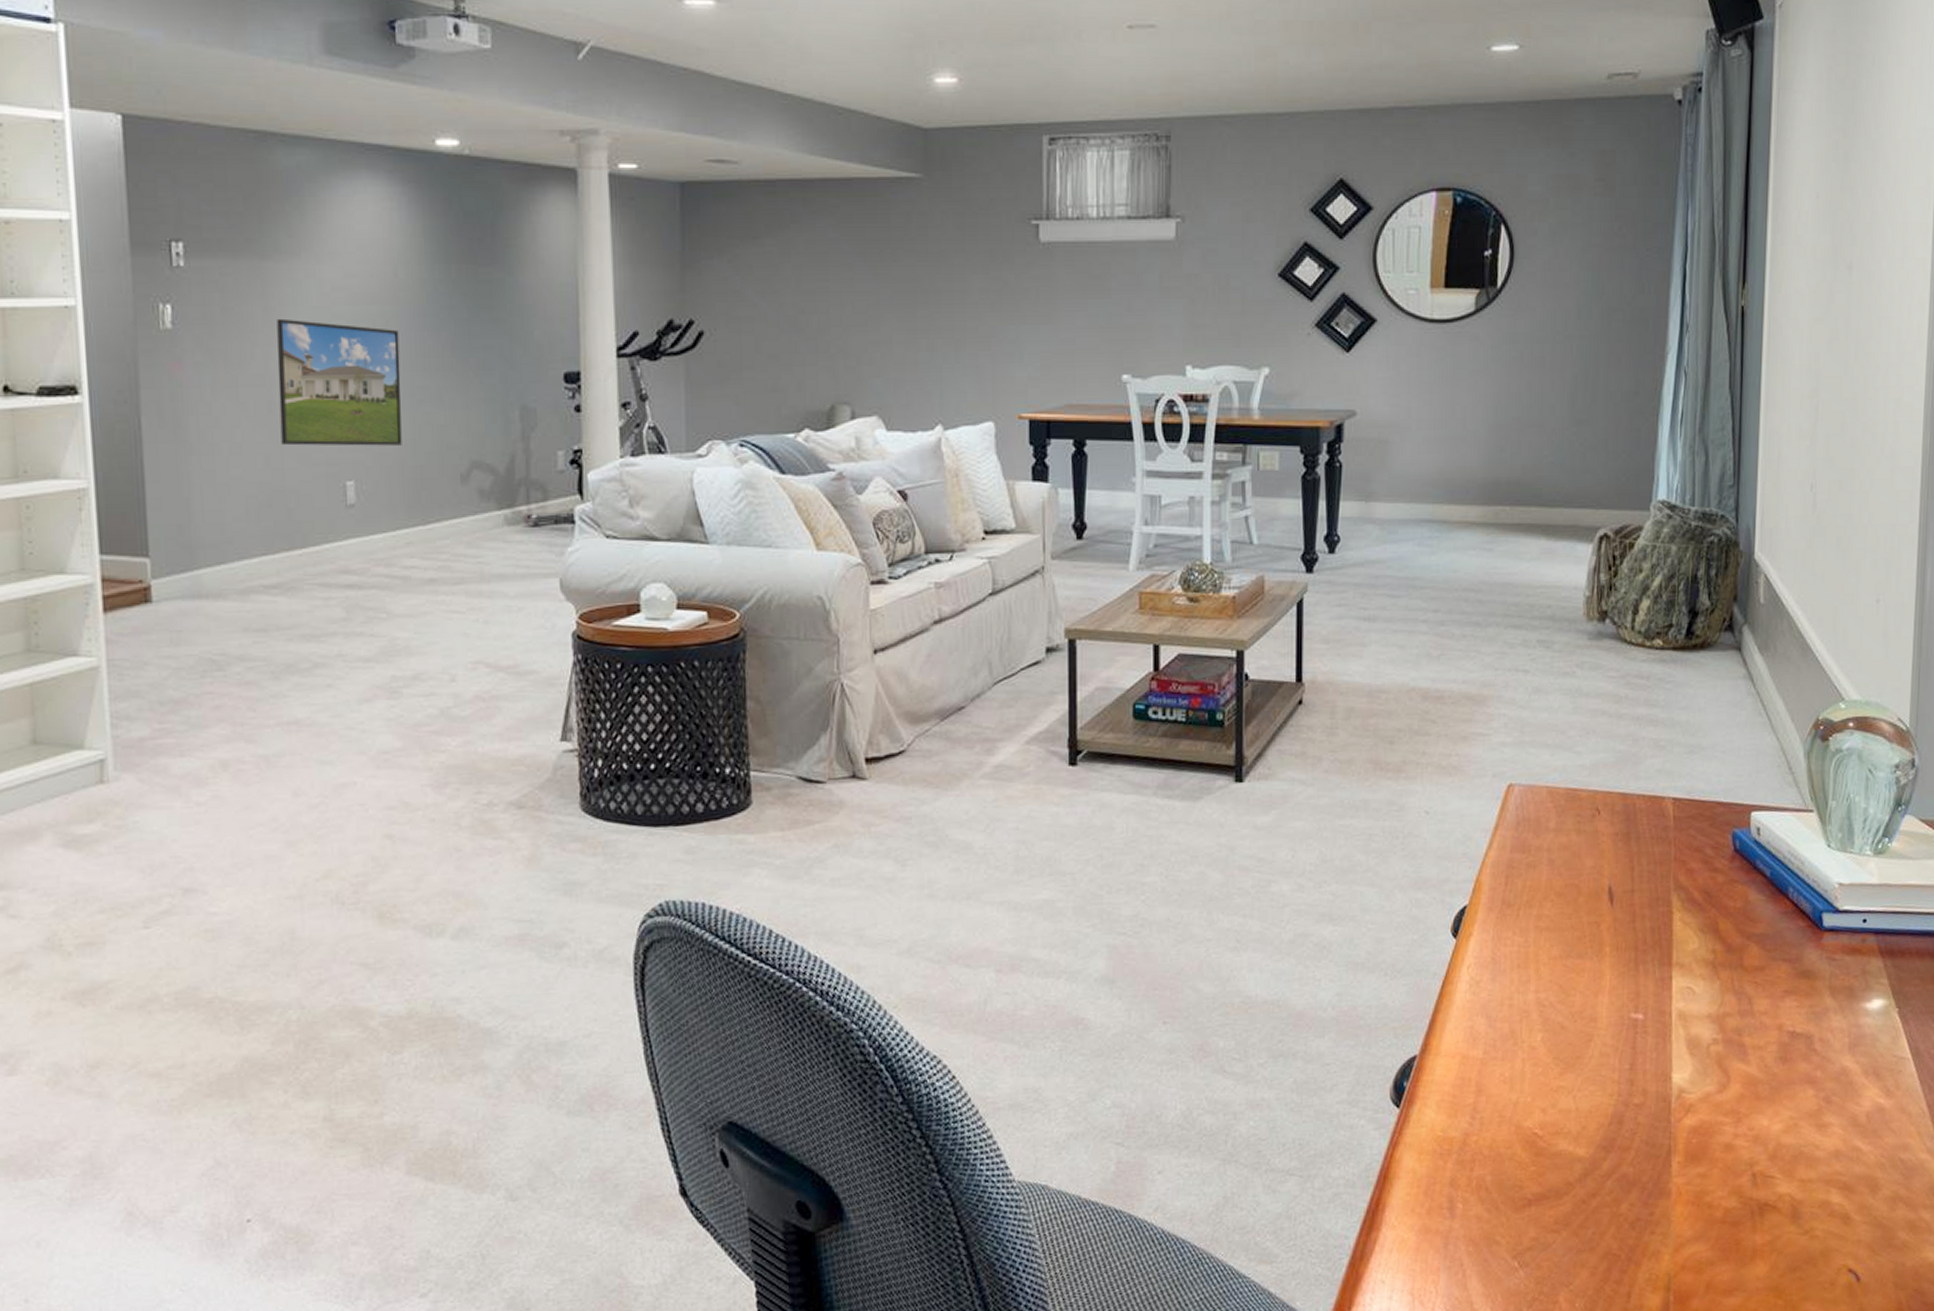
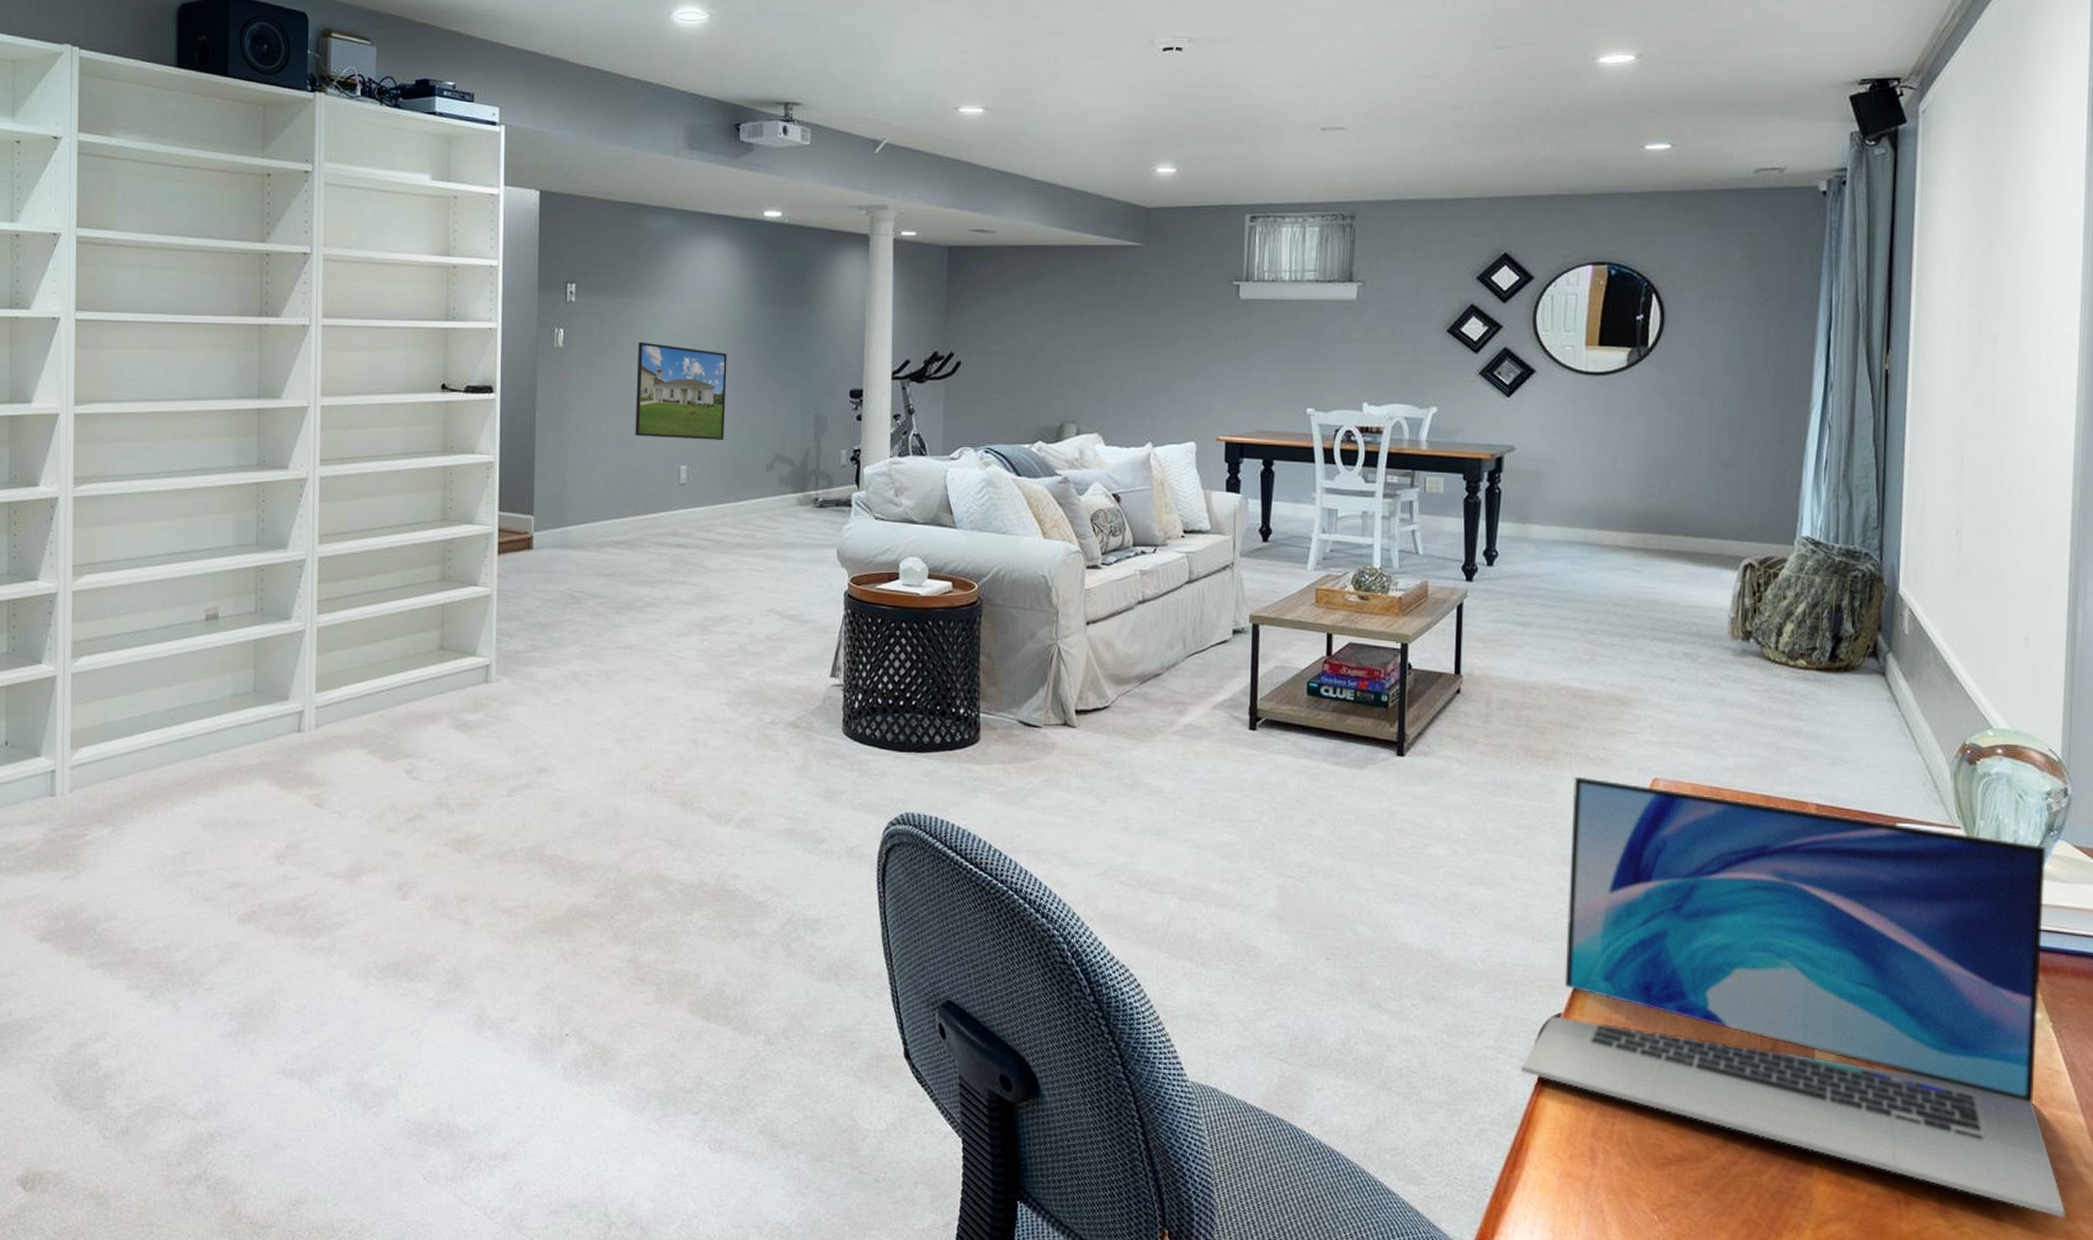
laptop: none [1375,788,1908,1209] -> present [1520,776,2065,1218]

